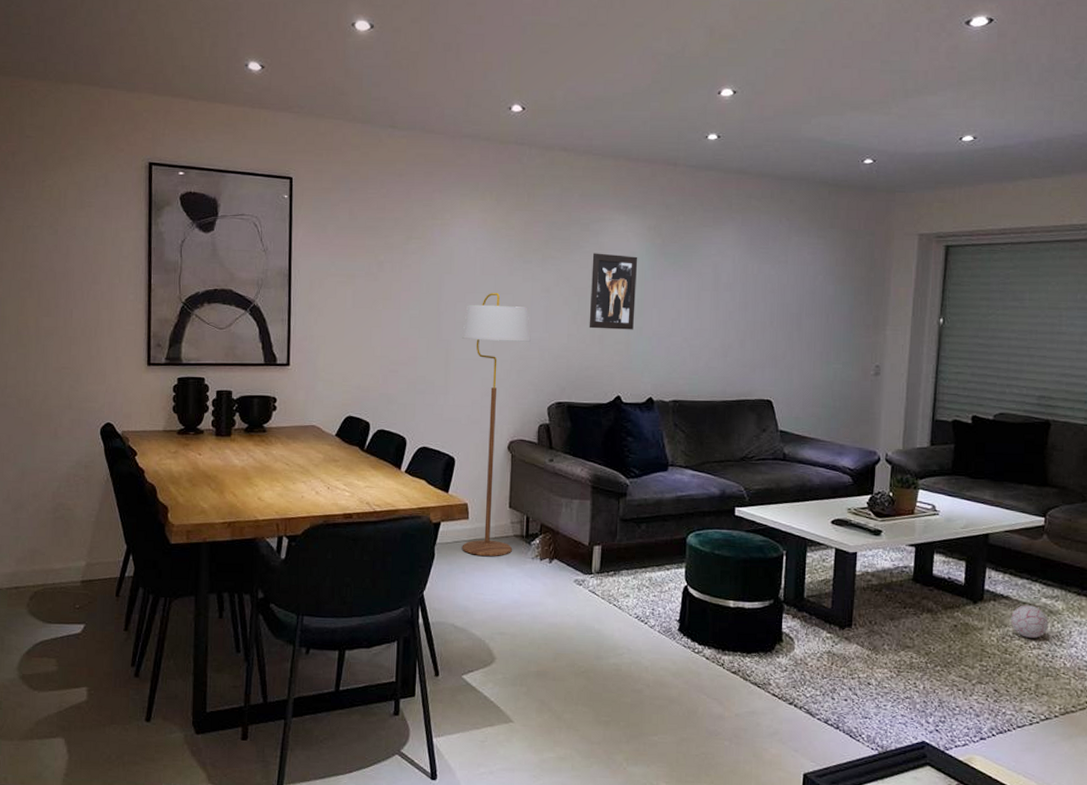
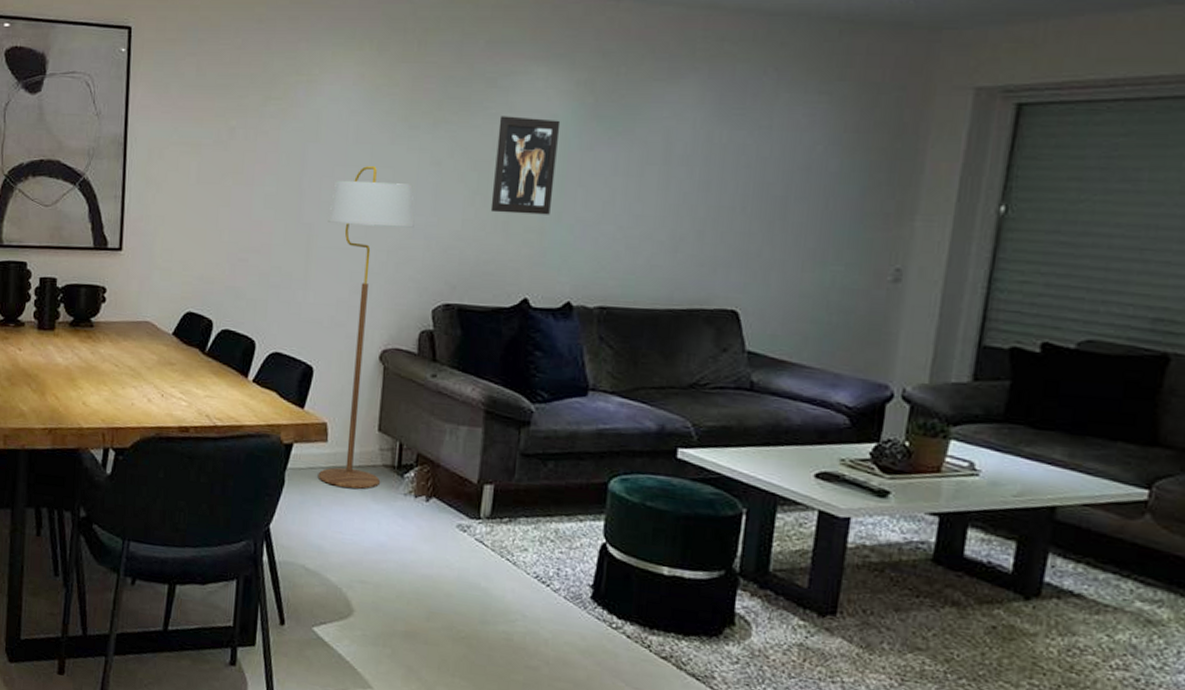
decorative ball: present [1011,605,1049,638] -> none [1082,608,1144,656]

